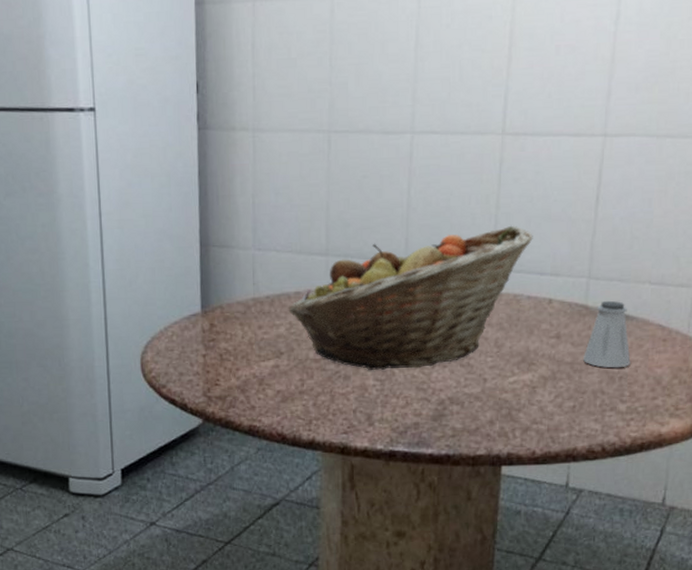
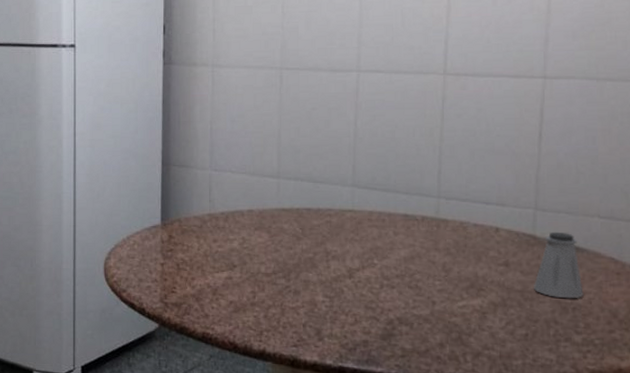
fruit basket: present [288,225,533,370] -> none [241,157,478,288]

